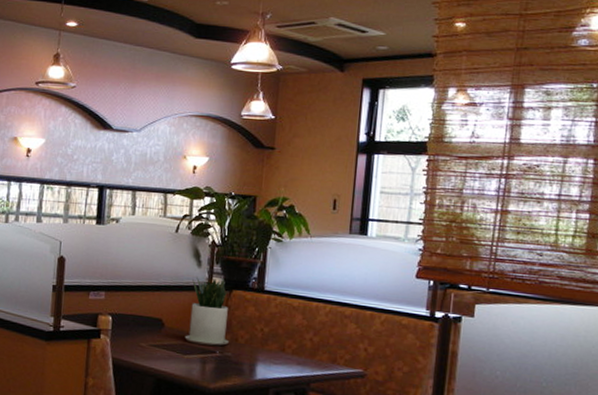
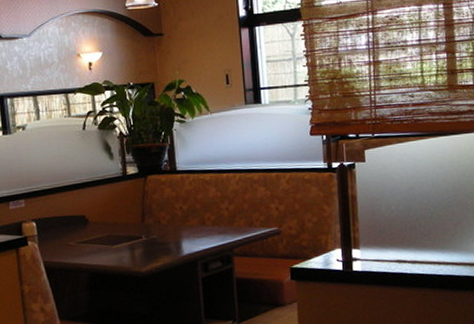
planter: present [184,277,229,347] -> none [107,167,152,233]

